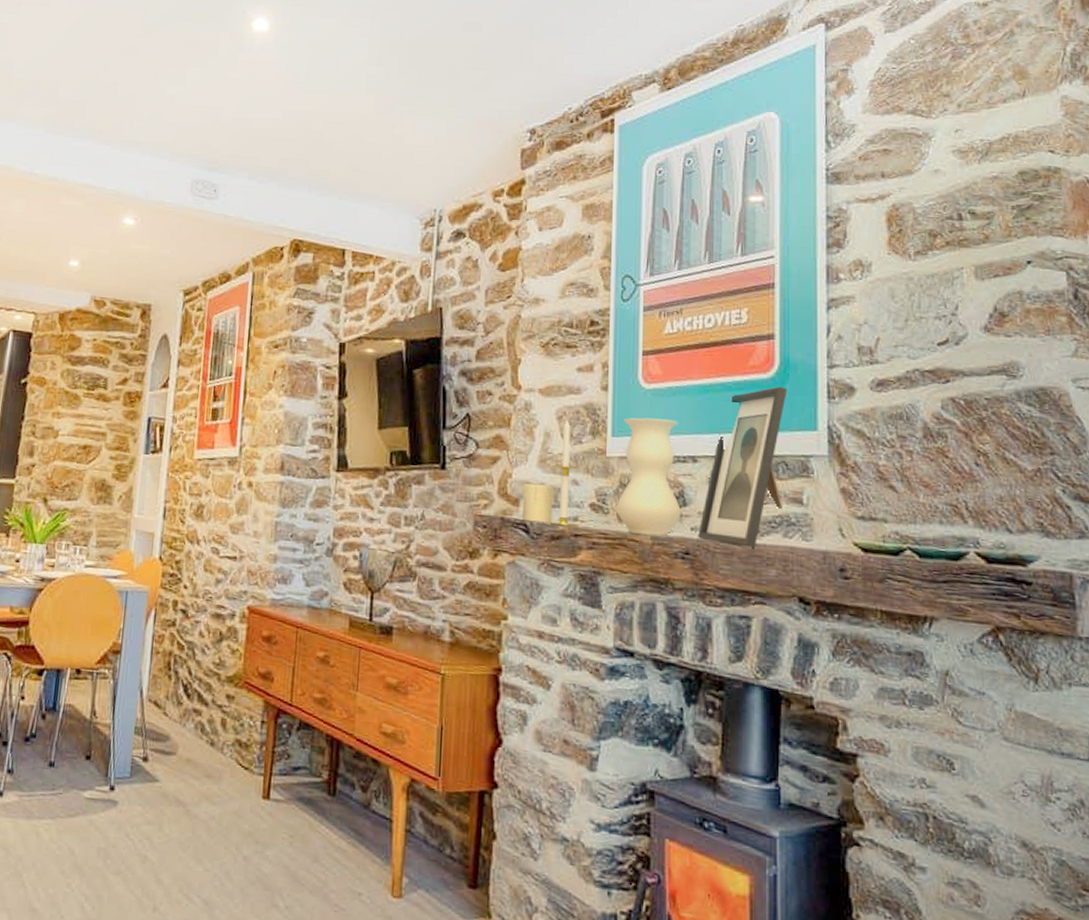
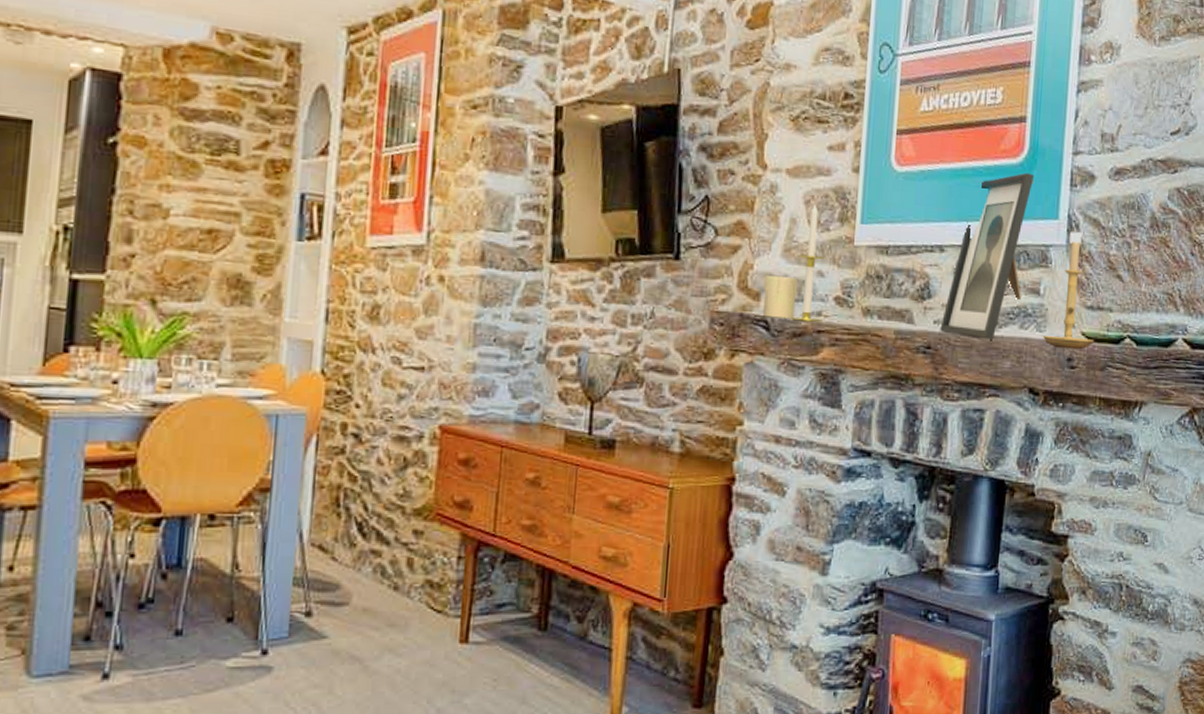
vase: present [616,418,681,538] -> none [861,203,928,332]
candle holder: none [809,442,869,561] -> present [1042,231,1094,350]

